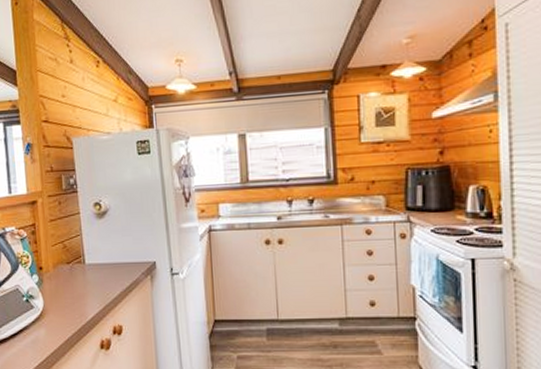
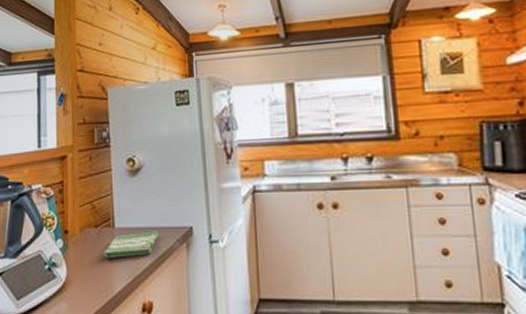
dish towel: none [76,266,126,290] -> present [103,231,159,258]

